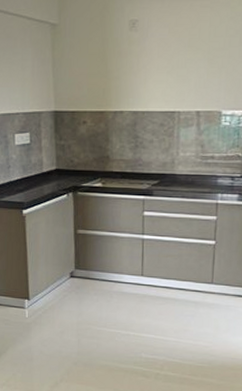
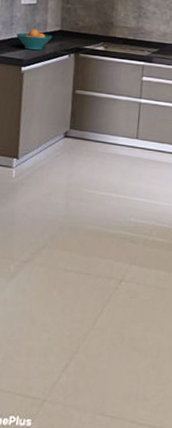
fruit bowl: none [13,169,50,192] -> present [15,28,53,51]

